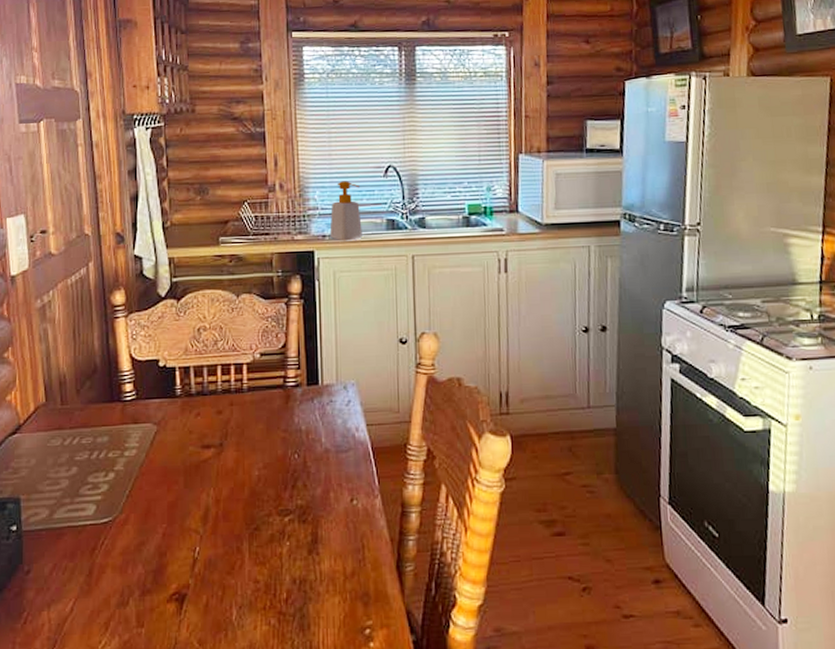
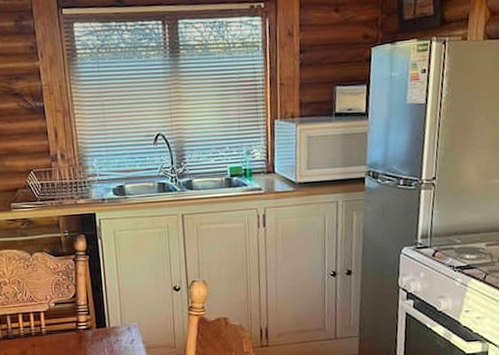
soap bottle: present [329,181,362,241] -> none [108,149,137,204]

